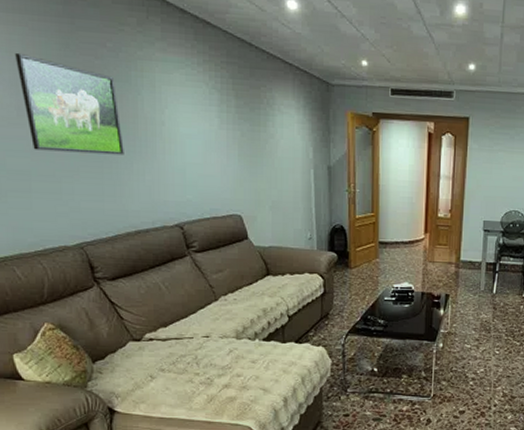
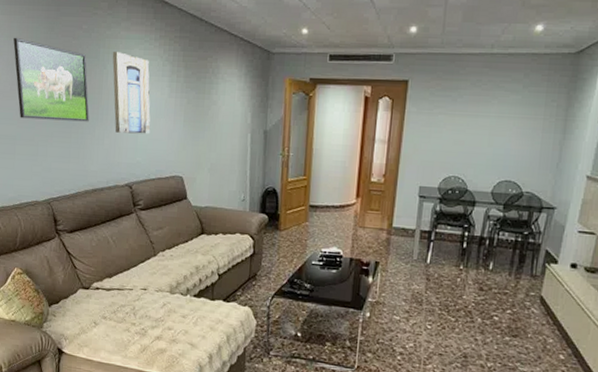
wall art: none [147,76,201,170] -> present [112,52,151,134]

